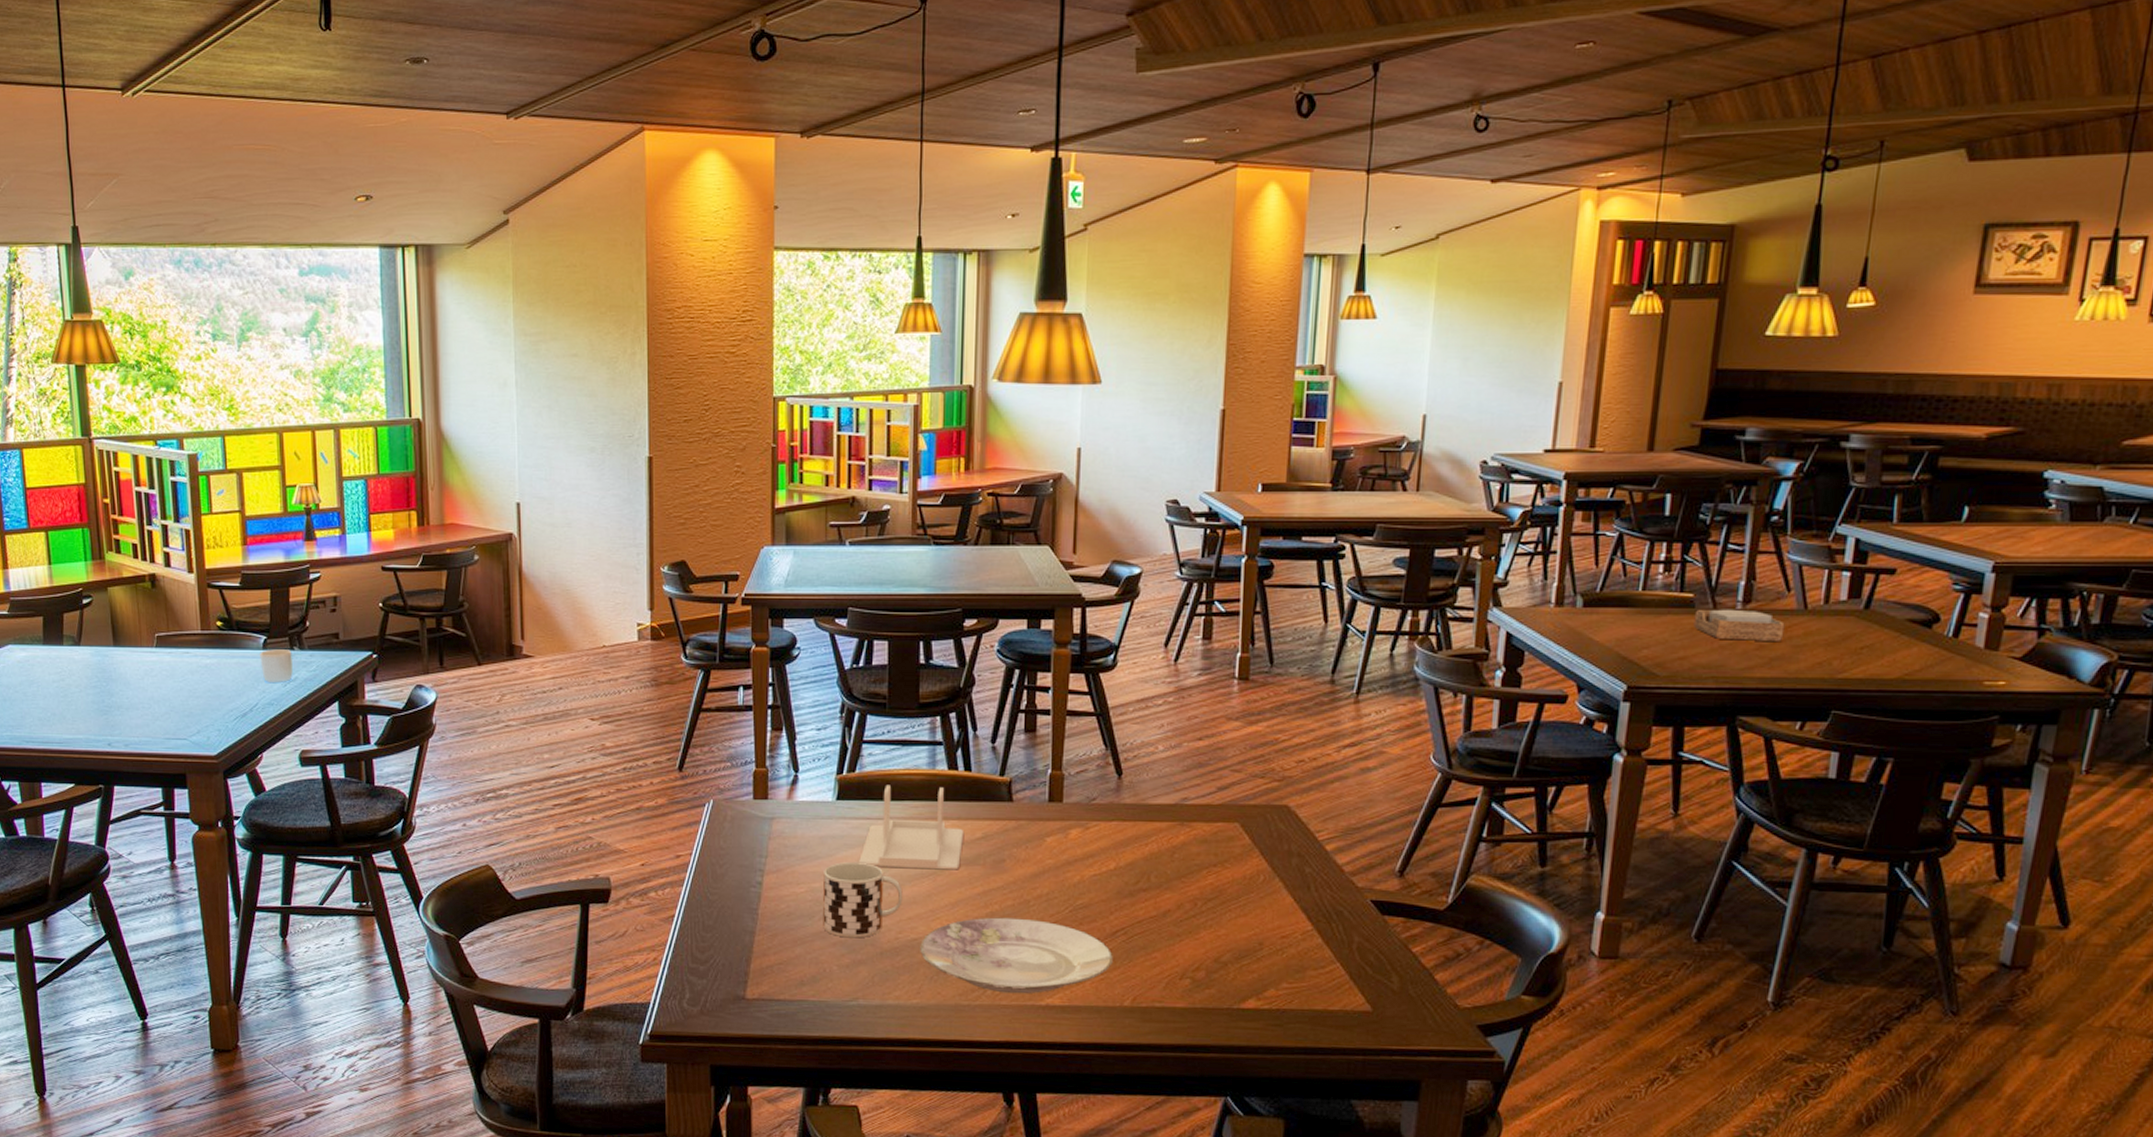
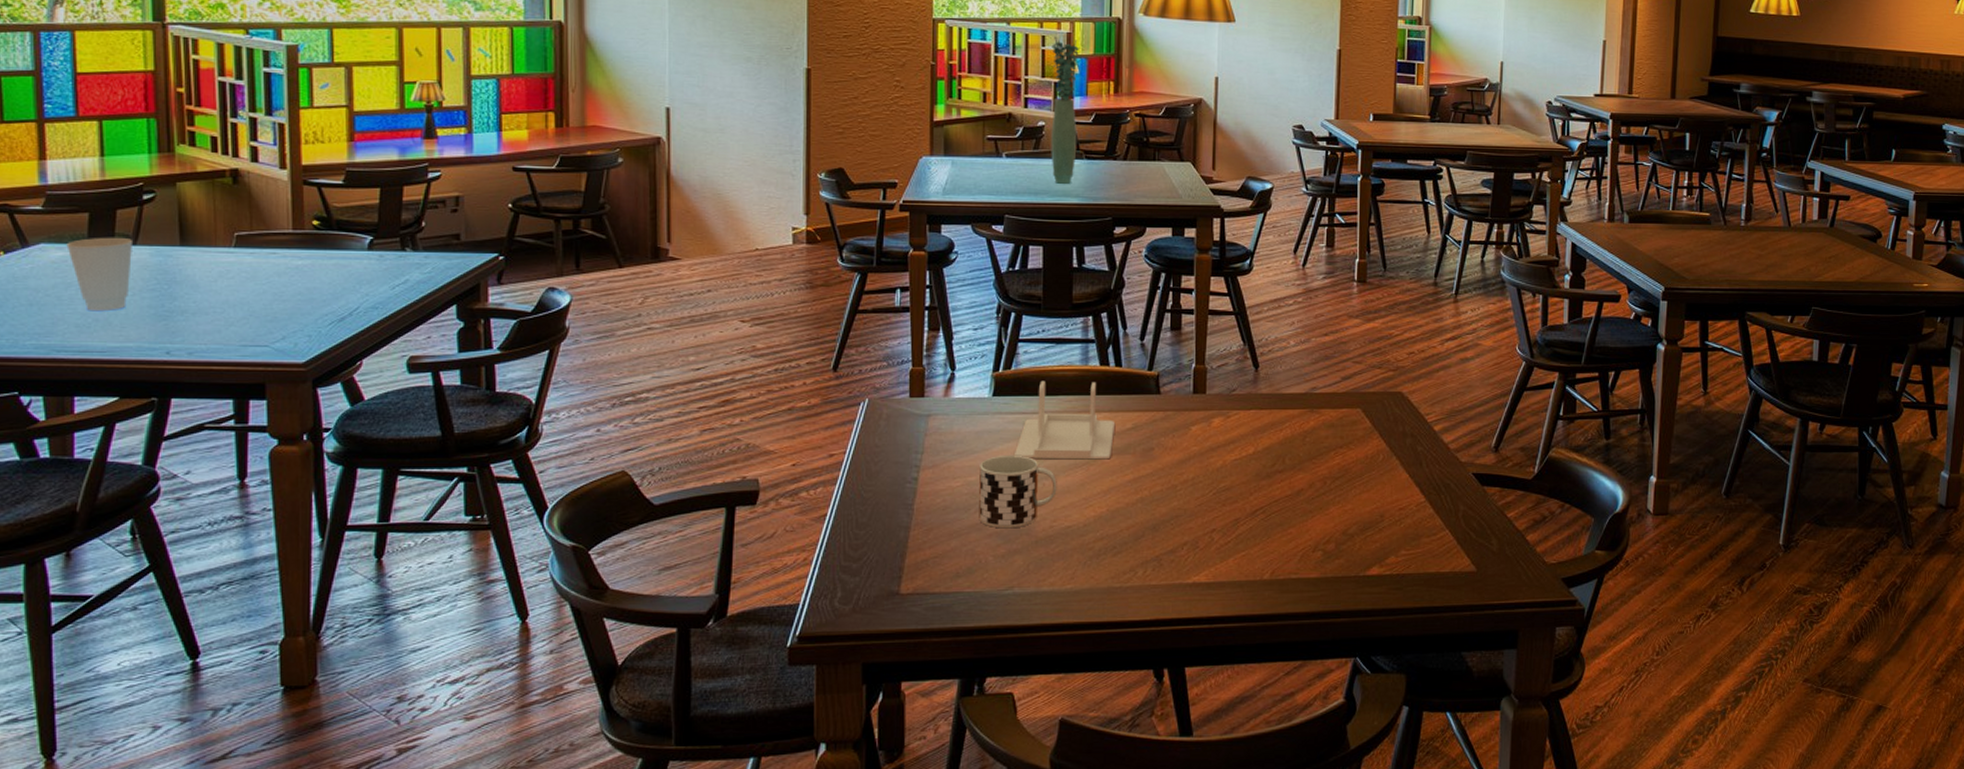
cup: none [28,638,78,707] -> present [66,237,134,312]
cup: present [260,649,293,684] -> none [364,250,403,286]
vase: none [896,409,927,573] -> present [1051,36,1079,184]
plate: present [920,917,1113,994] -> none [1074,502,1253,574]
napkin holder: present [1693,609,1785,643] -> none [1711,225,1776,253]

